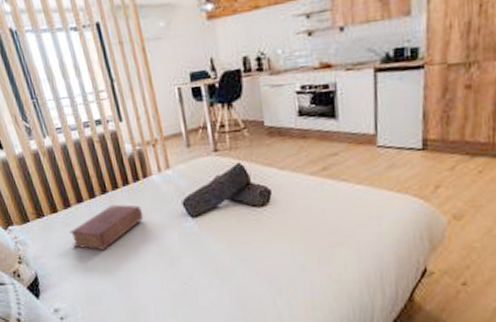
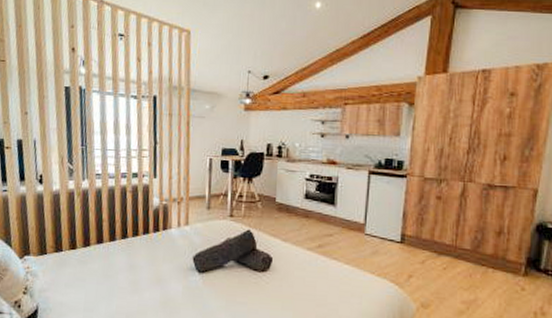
book: present [69,204,144,251] -> none [80,249,156,293]

